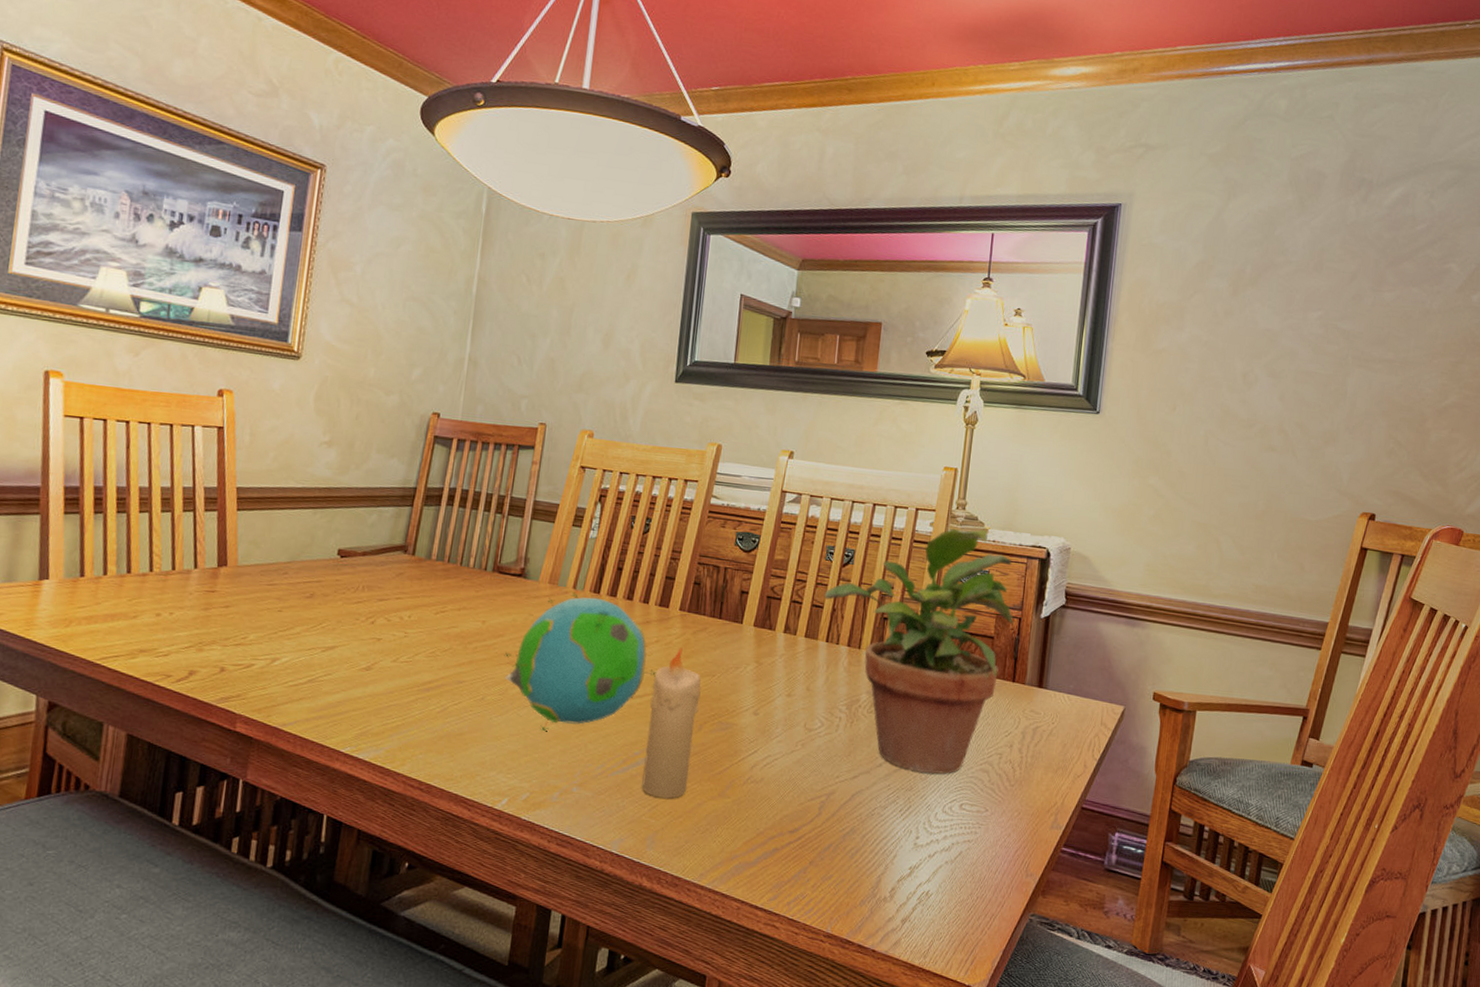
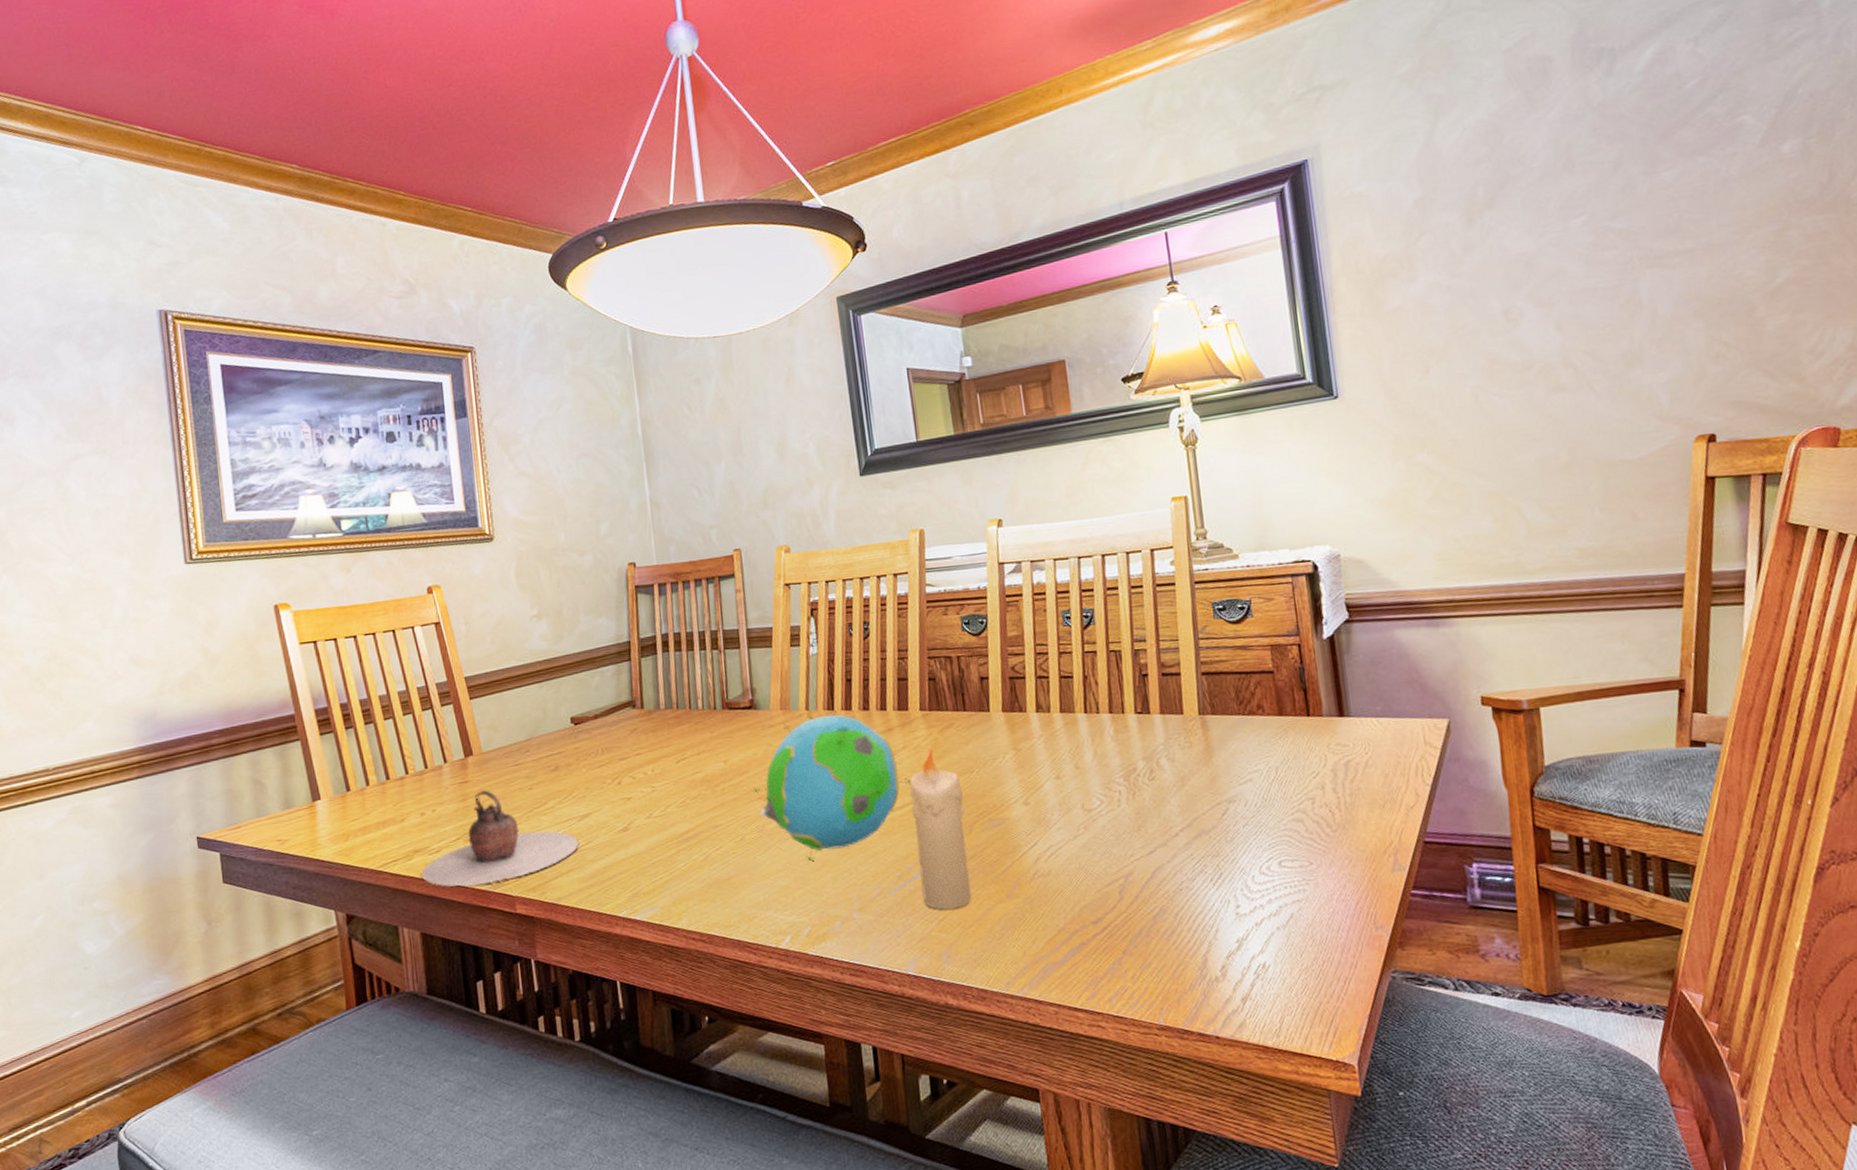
teapot: none [142,603,318,697] -> present [421,790,579,887]
potted plant: present [824,528,1014,774] -> none [1070,555,1294,836]

